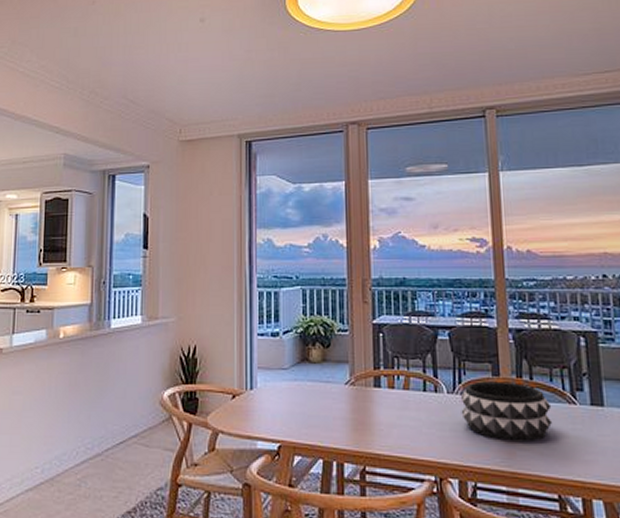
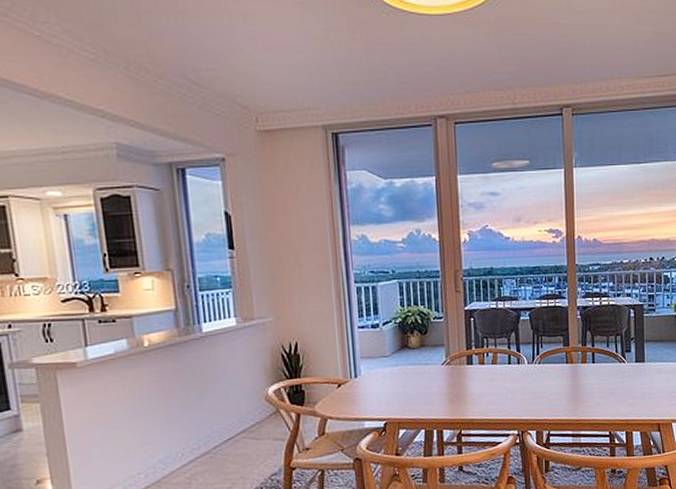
decorative bowl: present [460,381,553,442] -> none [538,350,608,397]

